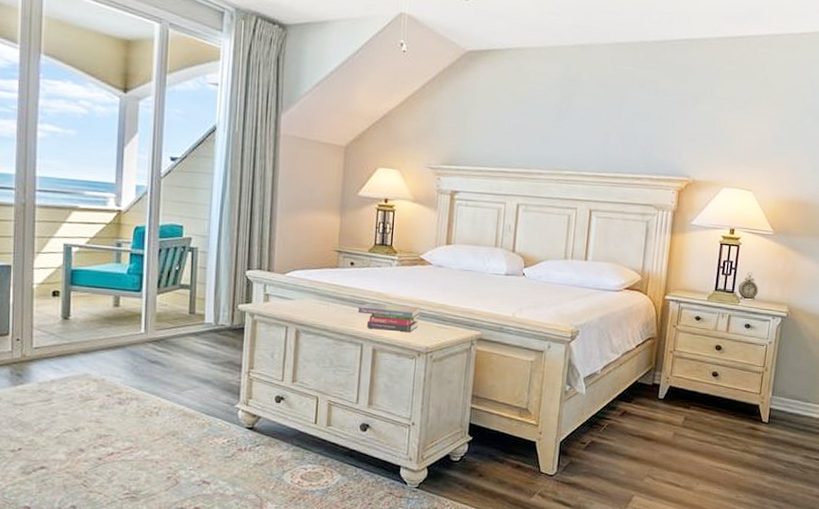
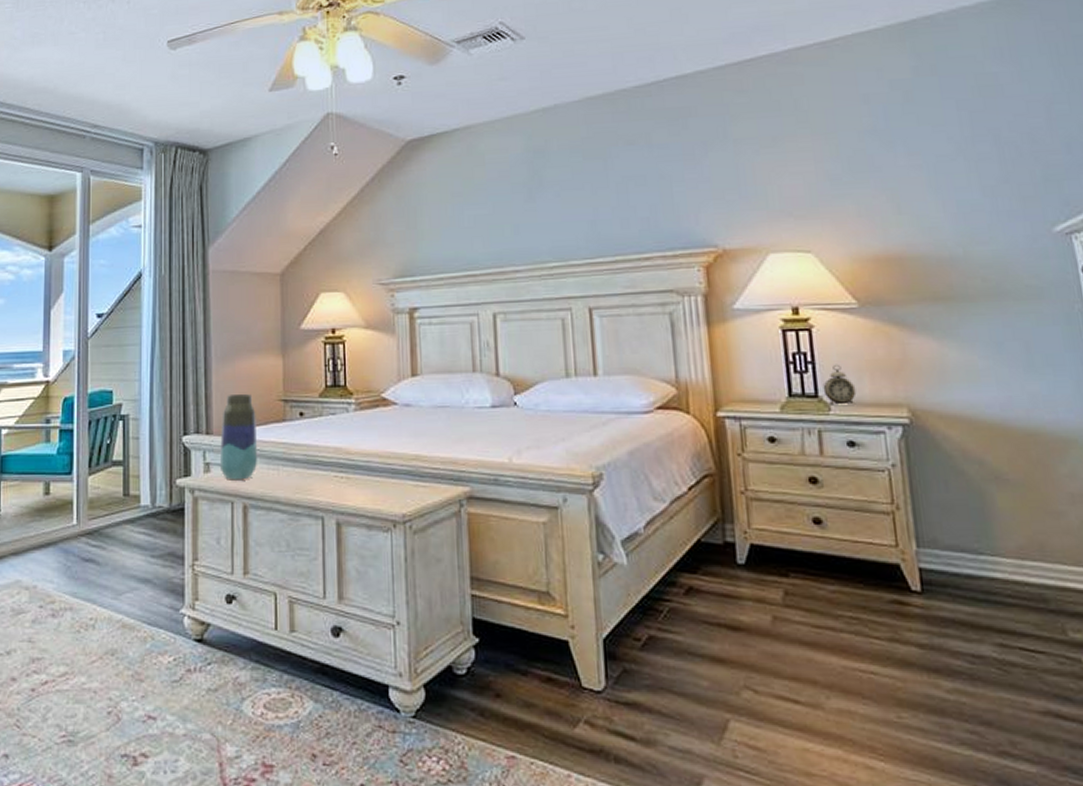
vase: none [277,241,313,311] -> present [219,394,258,481]
books: present [358,303,420,332] -> none [314,461,390,496]

